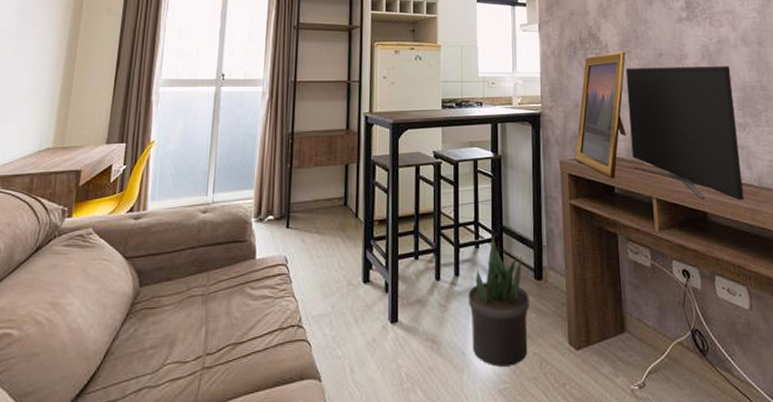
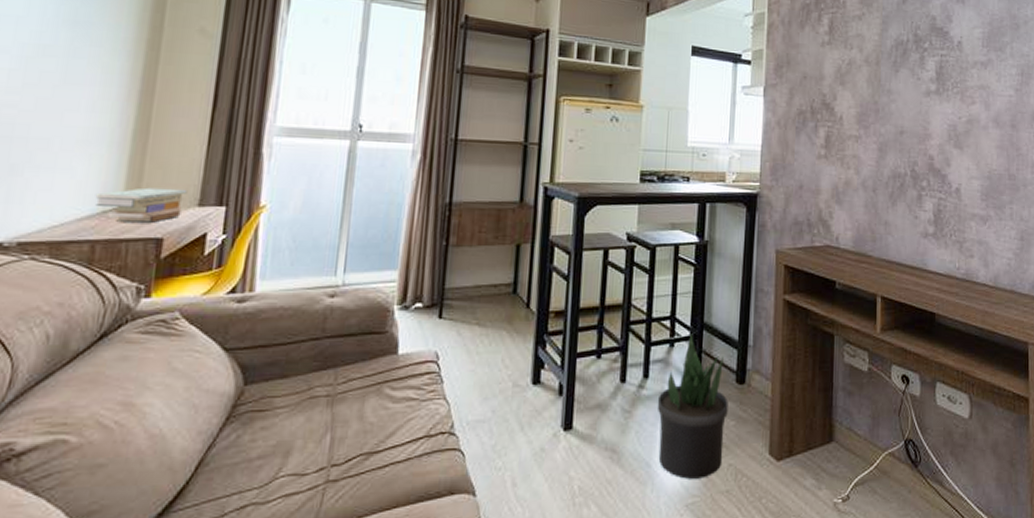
books: none [34,131,99,158] -> present [95,187,188,223]
picture frame: present [575,52,626,178] -> none [793,126,863,271]
television: present [625,66,744,200] -> none [859,146,978,301]

